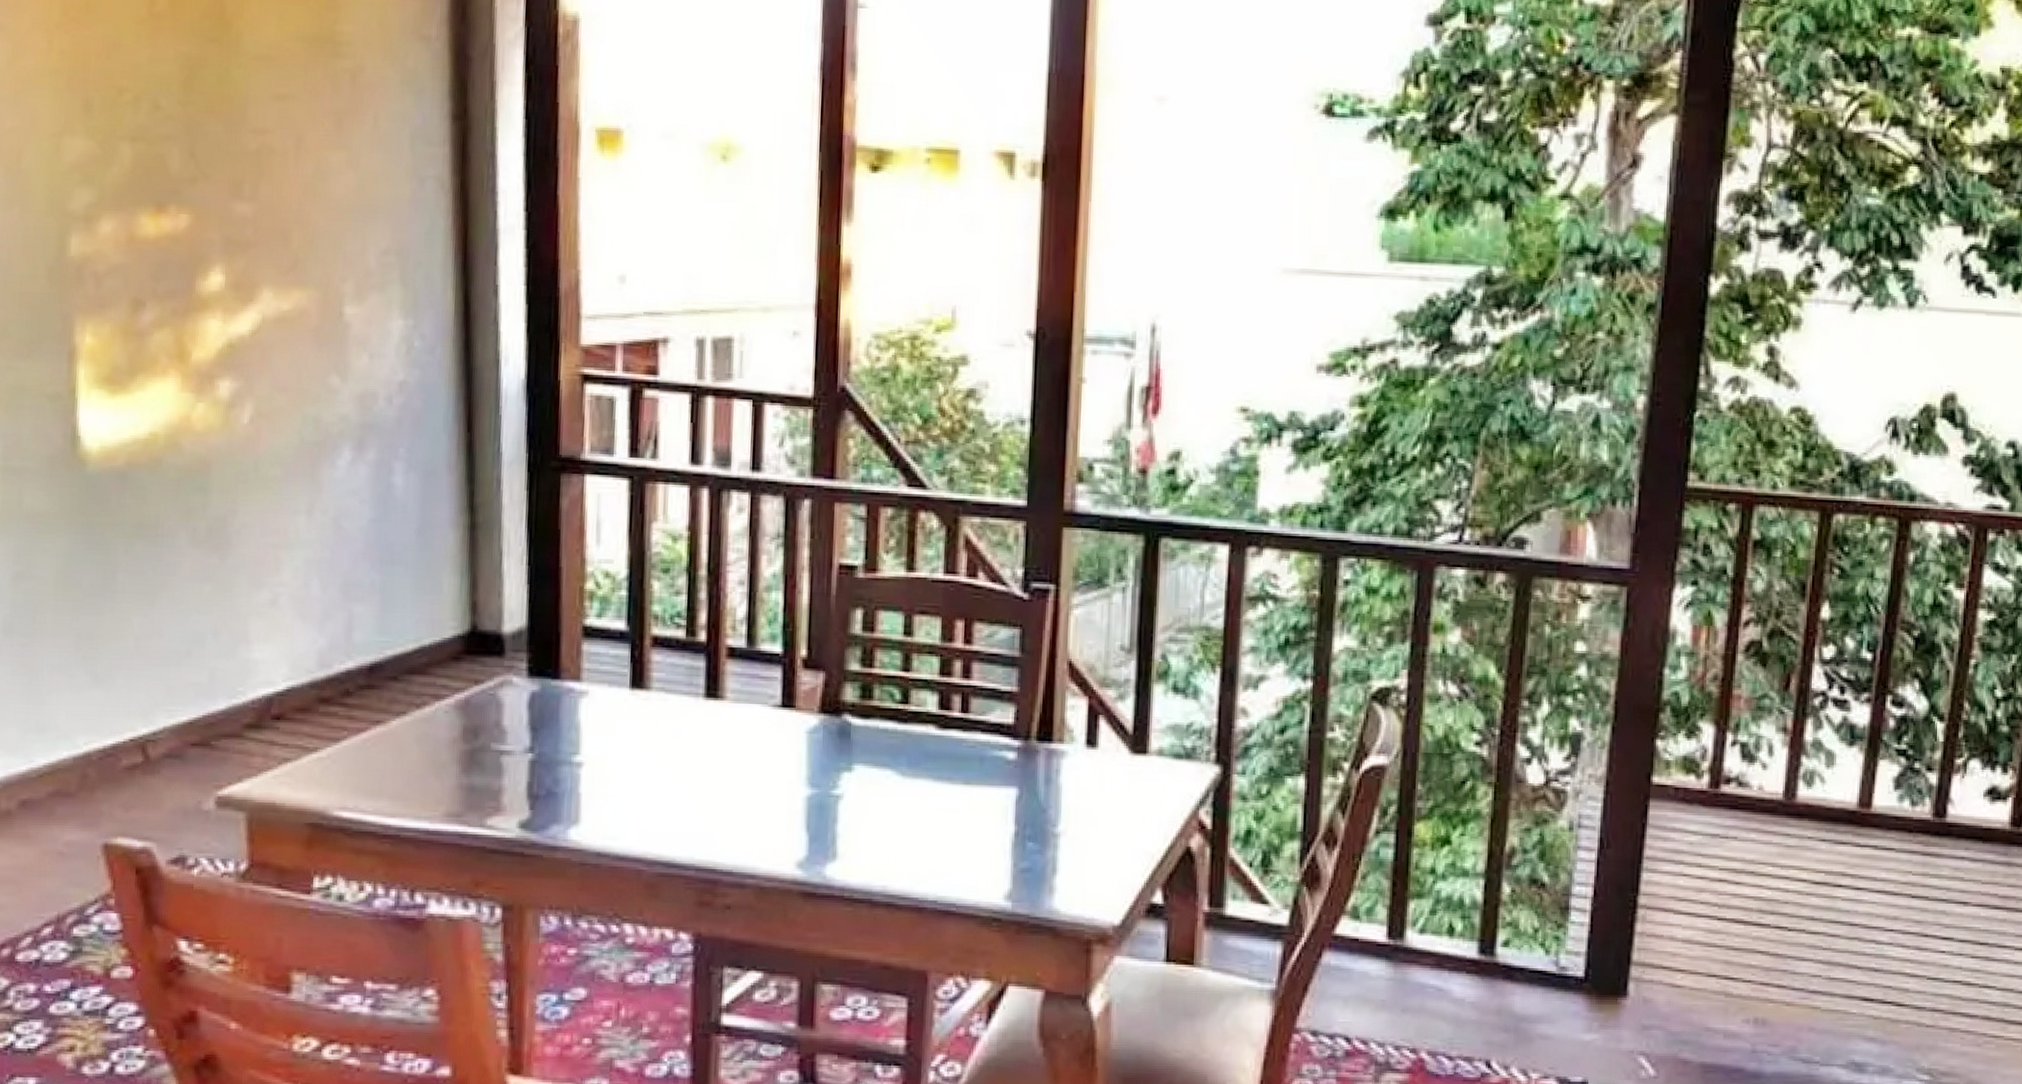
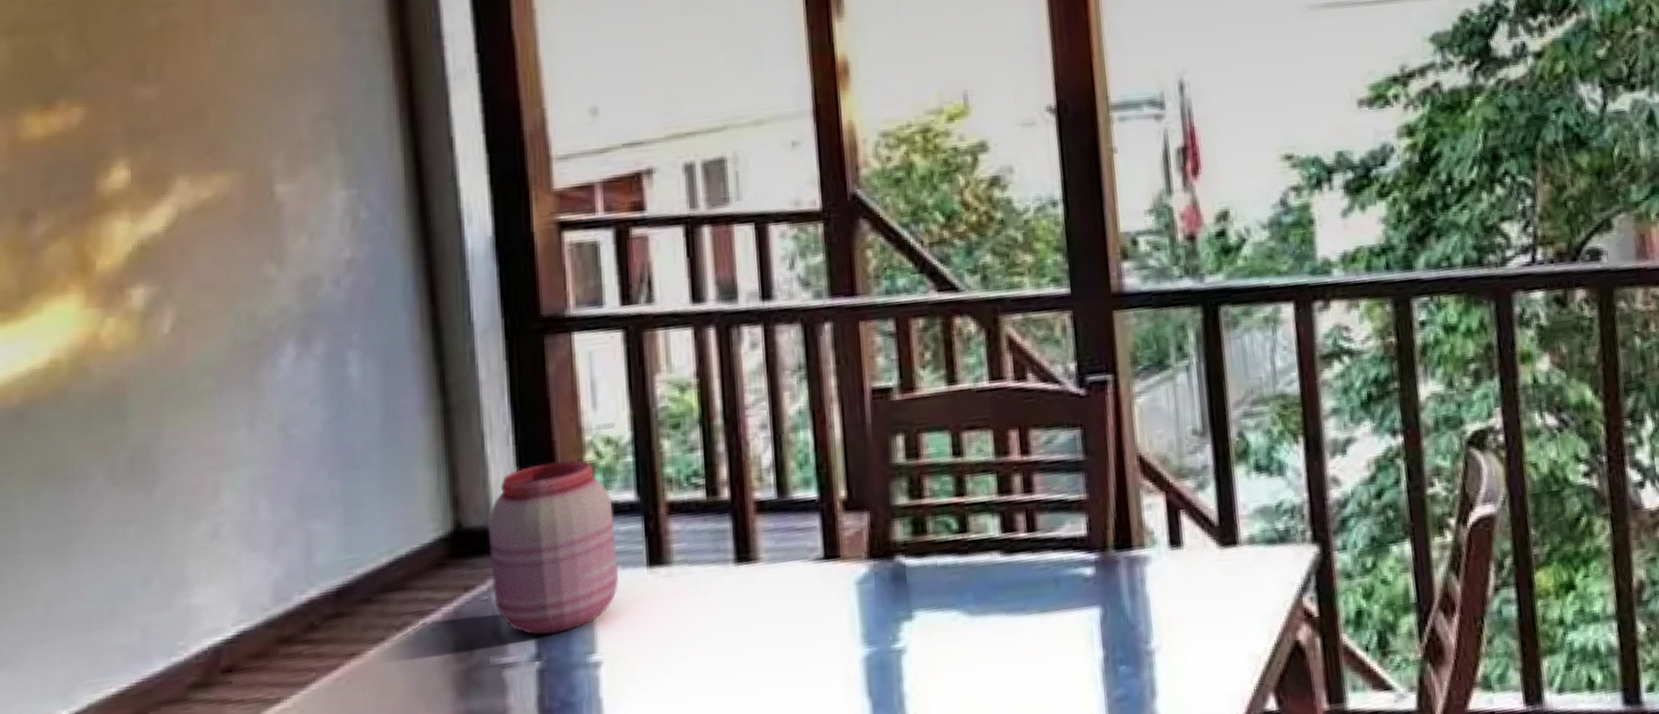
jar: none [498,585,606,733] -> present [488,459,619,636]

